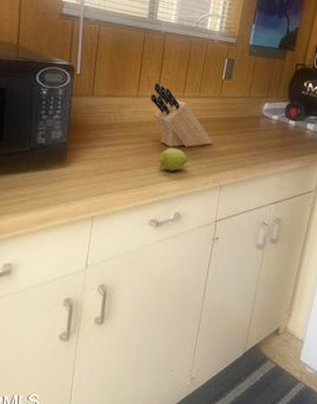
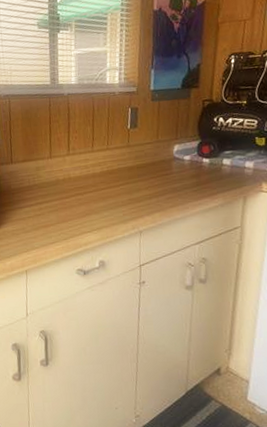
knife block: present [150,82,213,147] -> none [62,142,127,200]
fruit: present [160,148,189,171] -> none [78,200,106,222]

